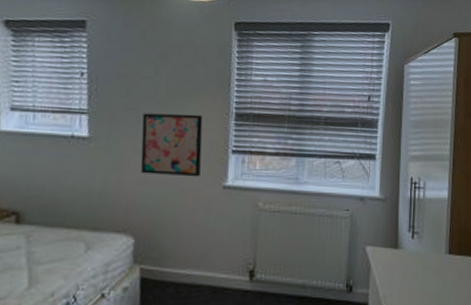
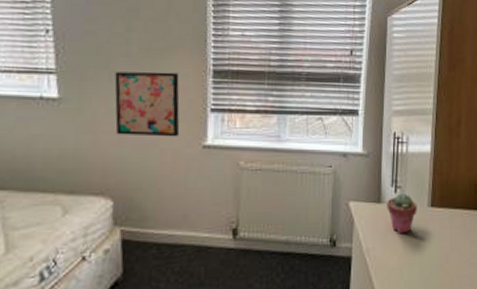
potted succulent: none [404,239,435,282] -> present [387,193,417,234]

